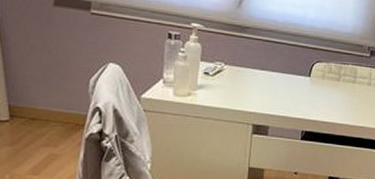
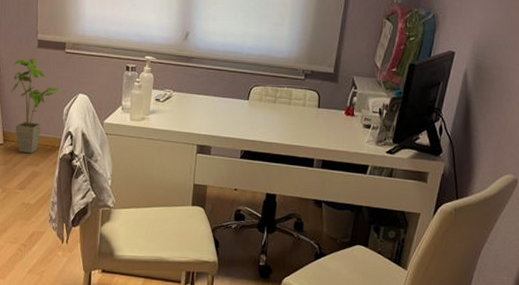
house plant: none [18,18,90,133] -> present [11,59,65,154]

